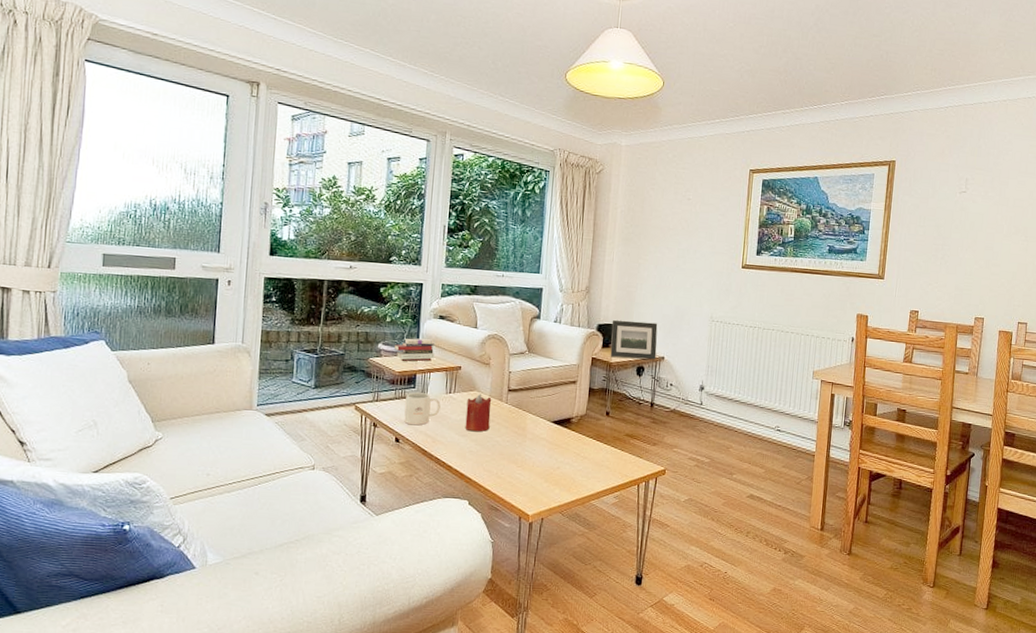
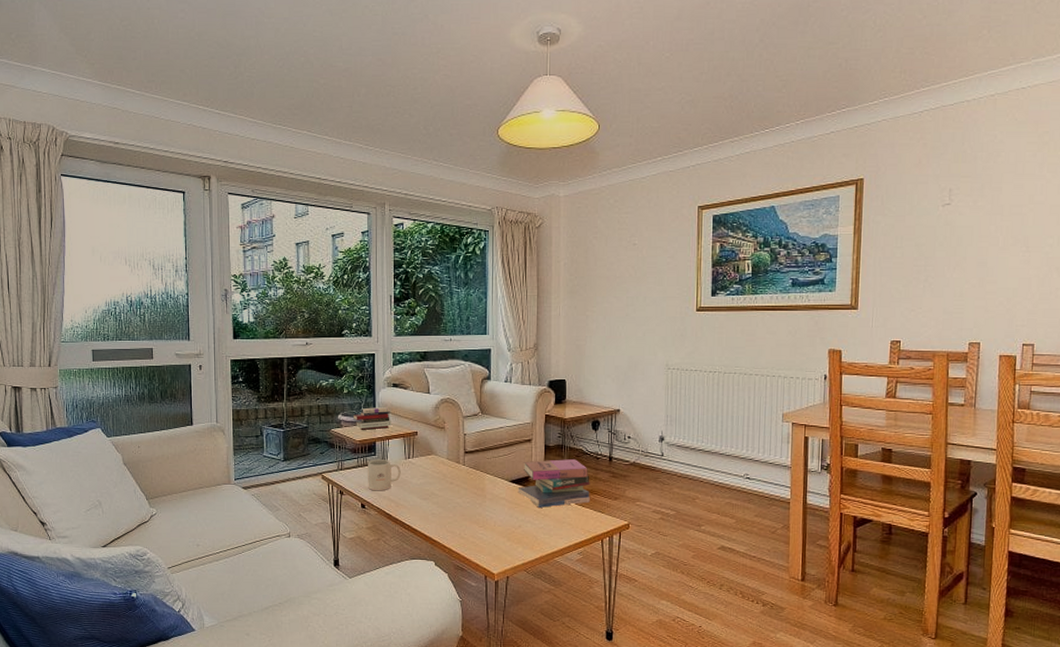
candle: present [465,393,492,432] -> none [426,457,449,495]
books: none [559,402,631,450] -> present [517,459,590,508]
picture frame: present [610,320,658,360] -> none [563,375,612,414]

